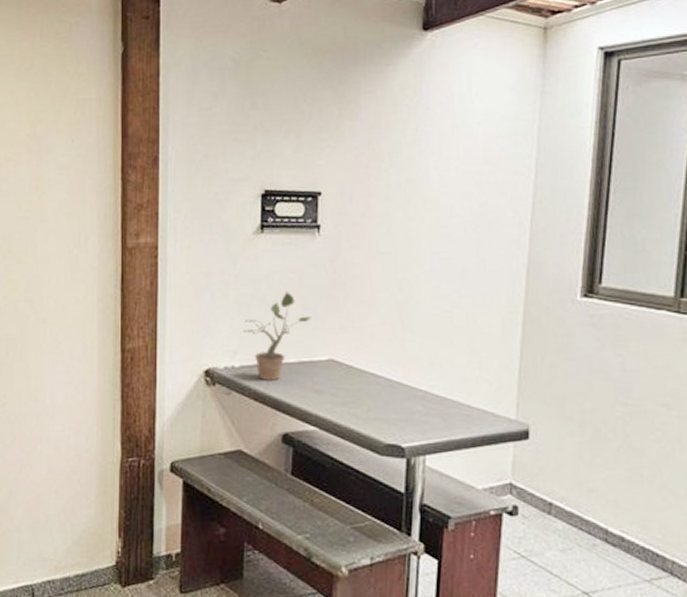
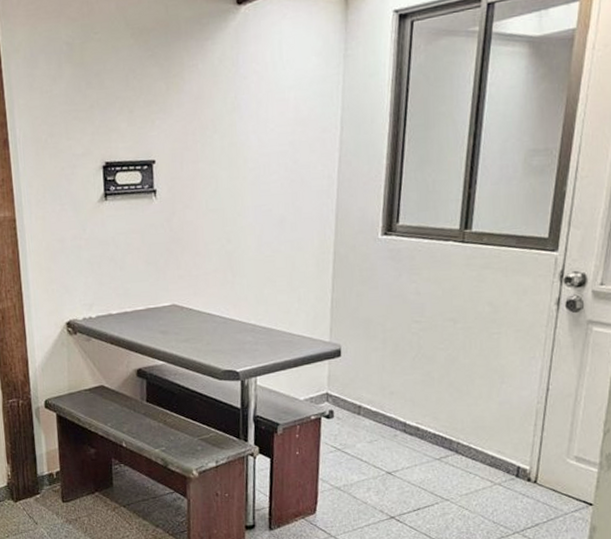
potted plant: present [243,291,312,380] -> none [96,249,154,326]

